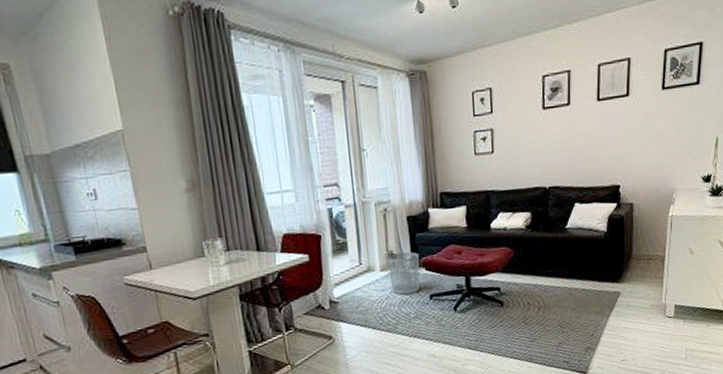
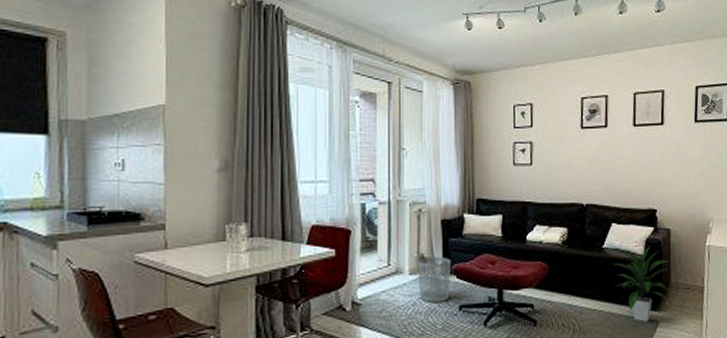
indoor plant: none [576,222,634,294] -> present [613,246,672,322]

